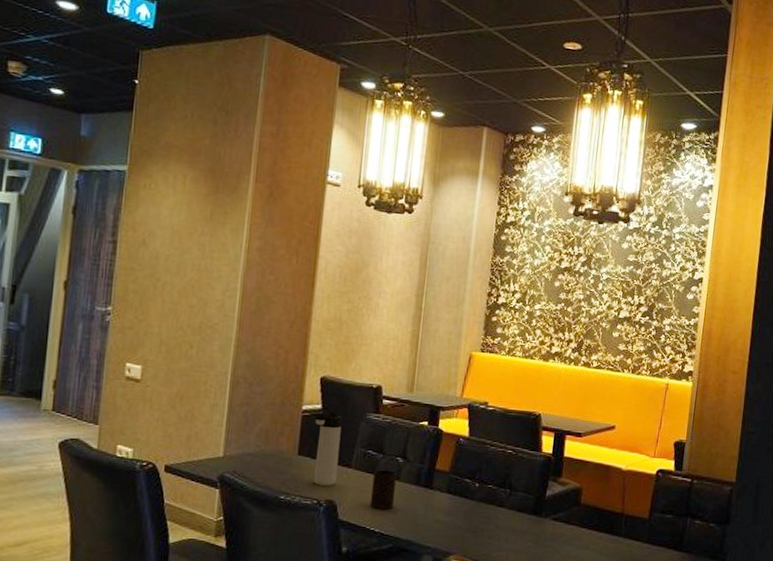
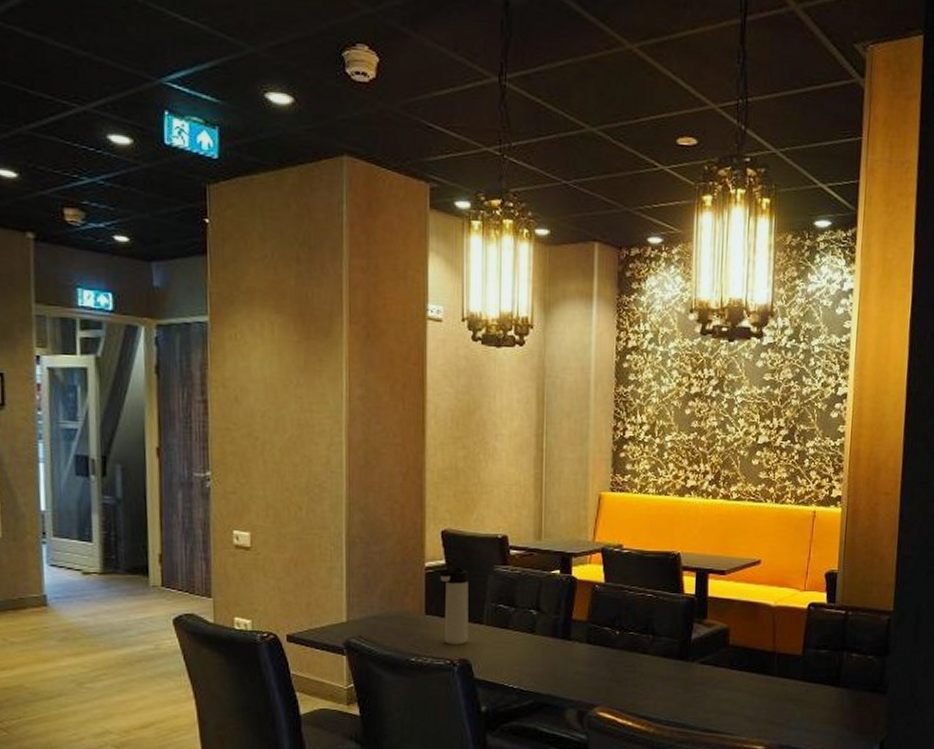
cup: present [369,469,398,509] -> none [506,623,532,664]

